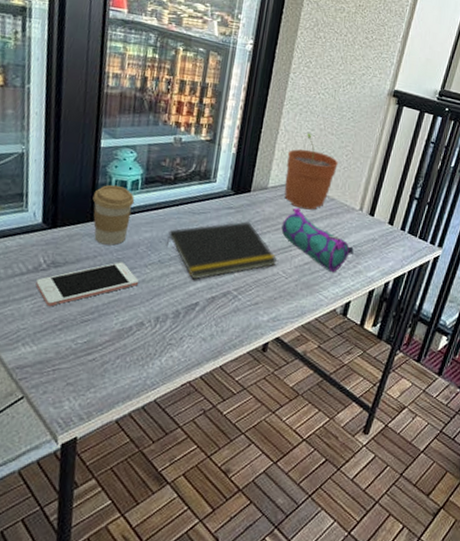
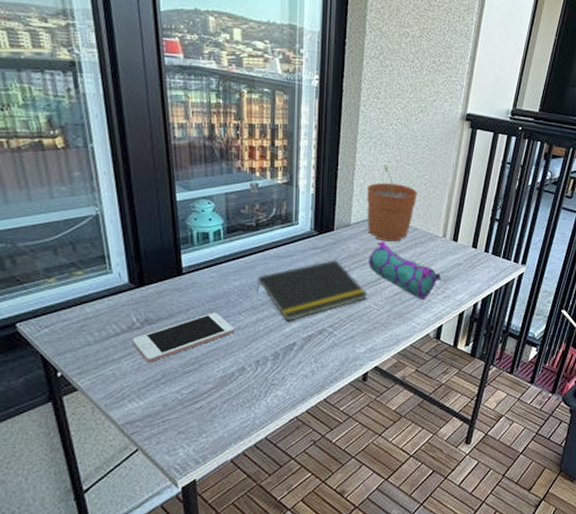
coffee cup: present [92,184,135,246] -> none [176,237,219,297]

